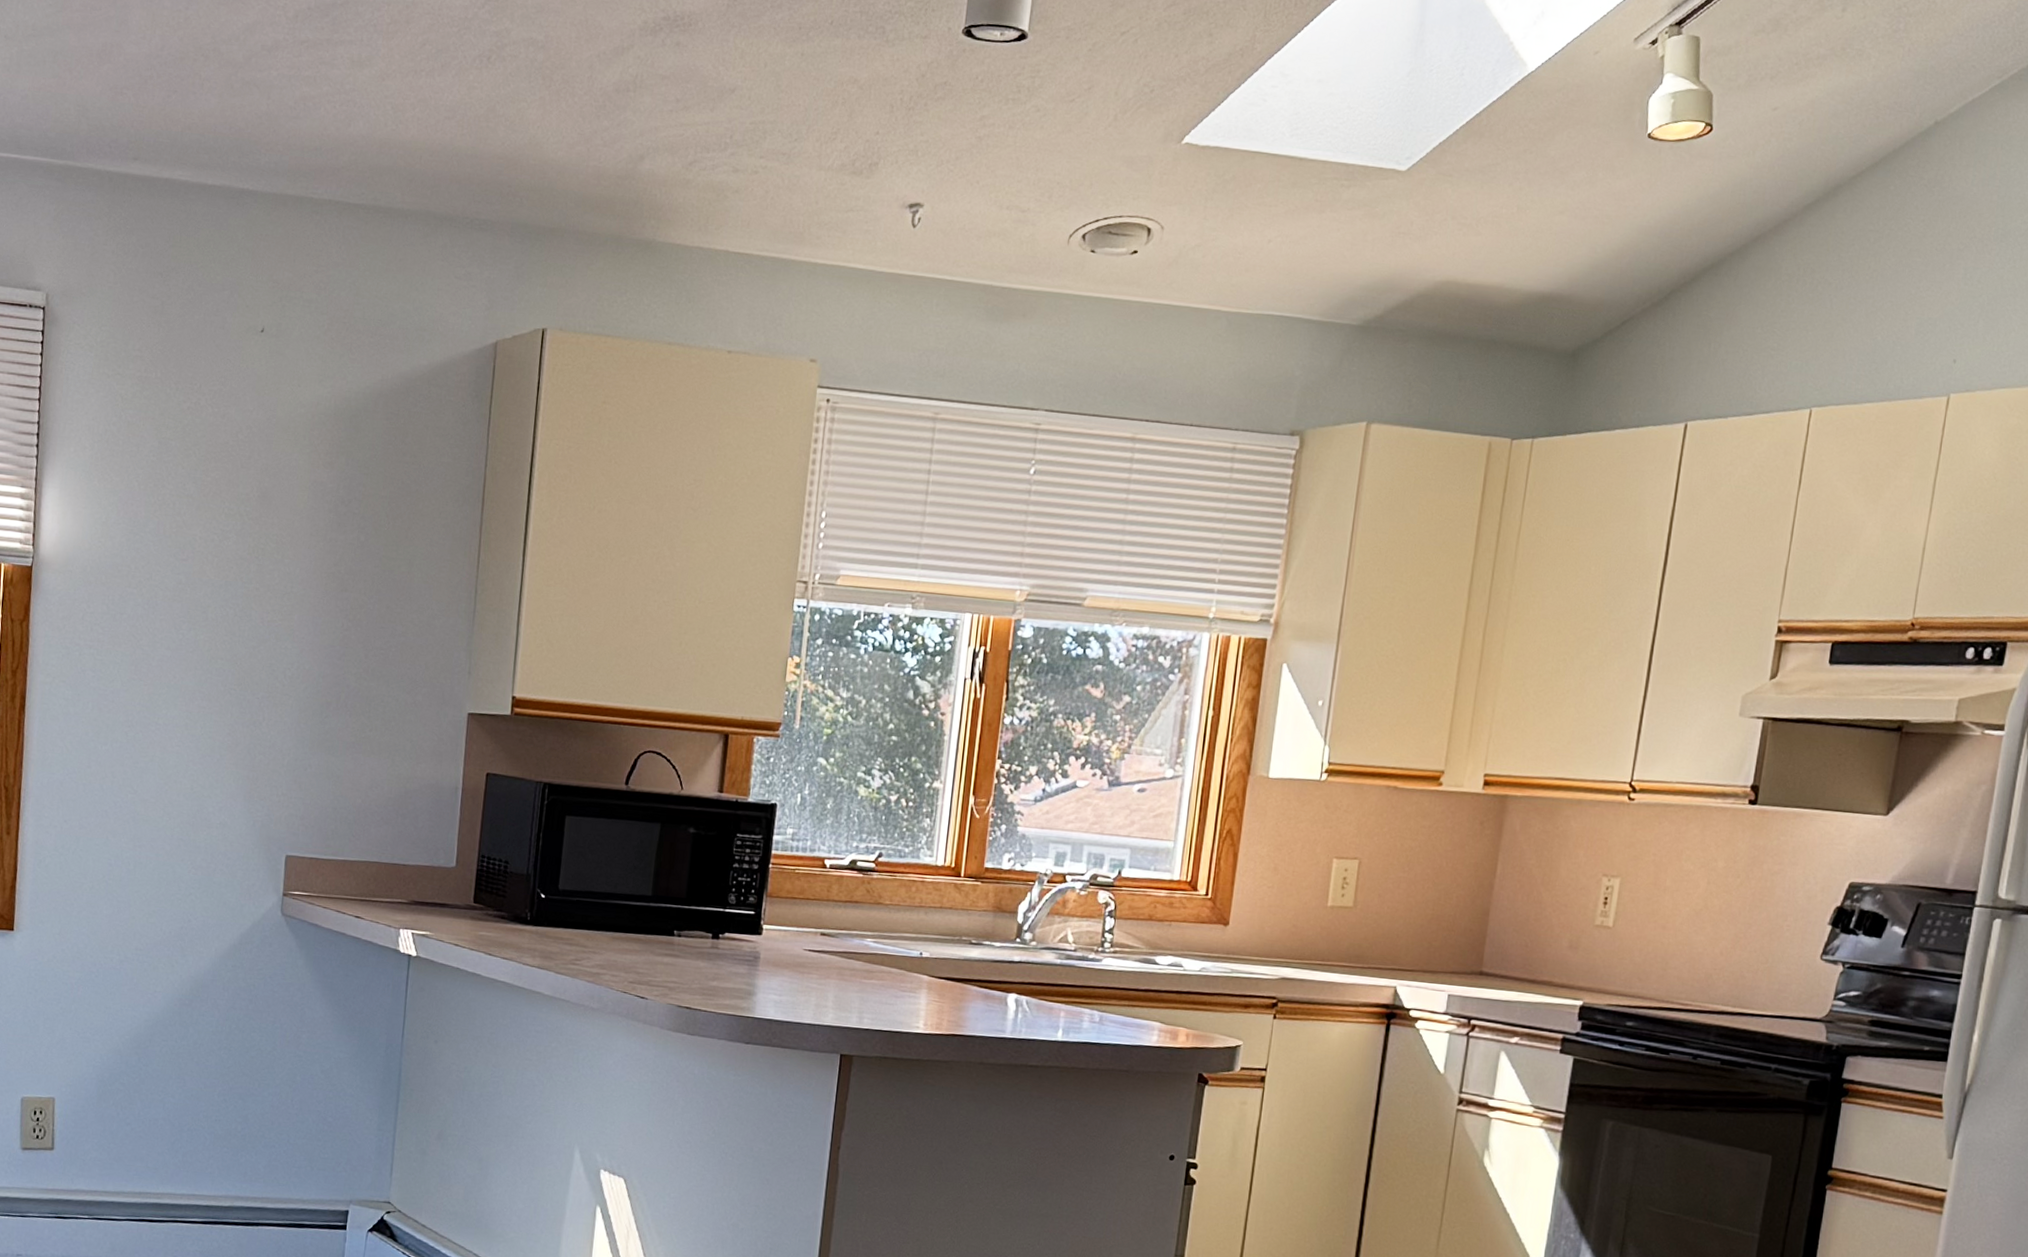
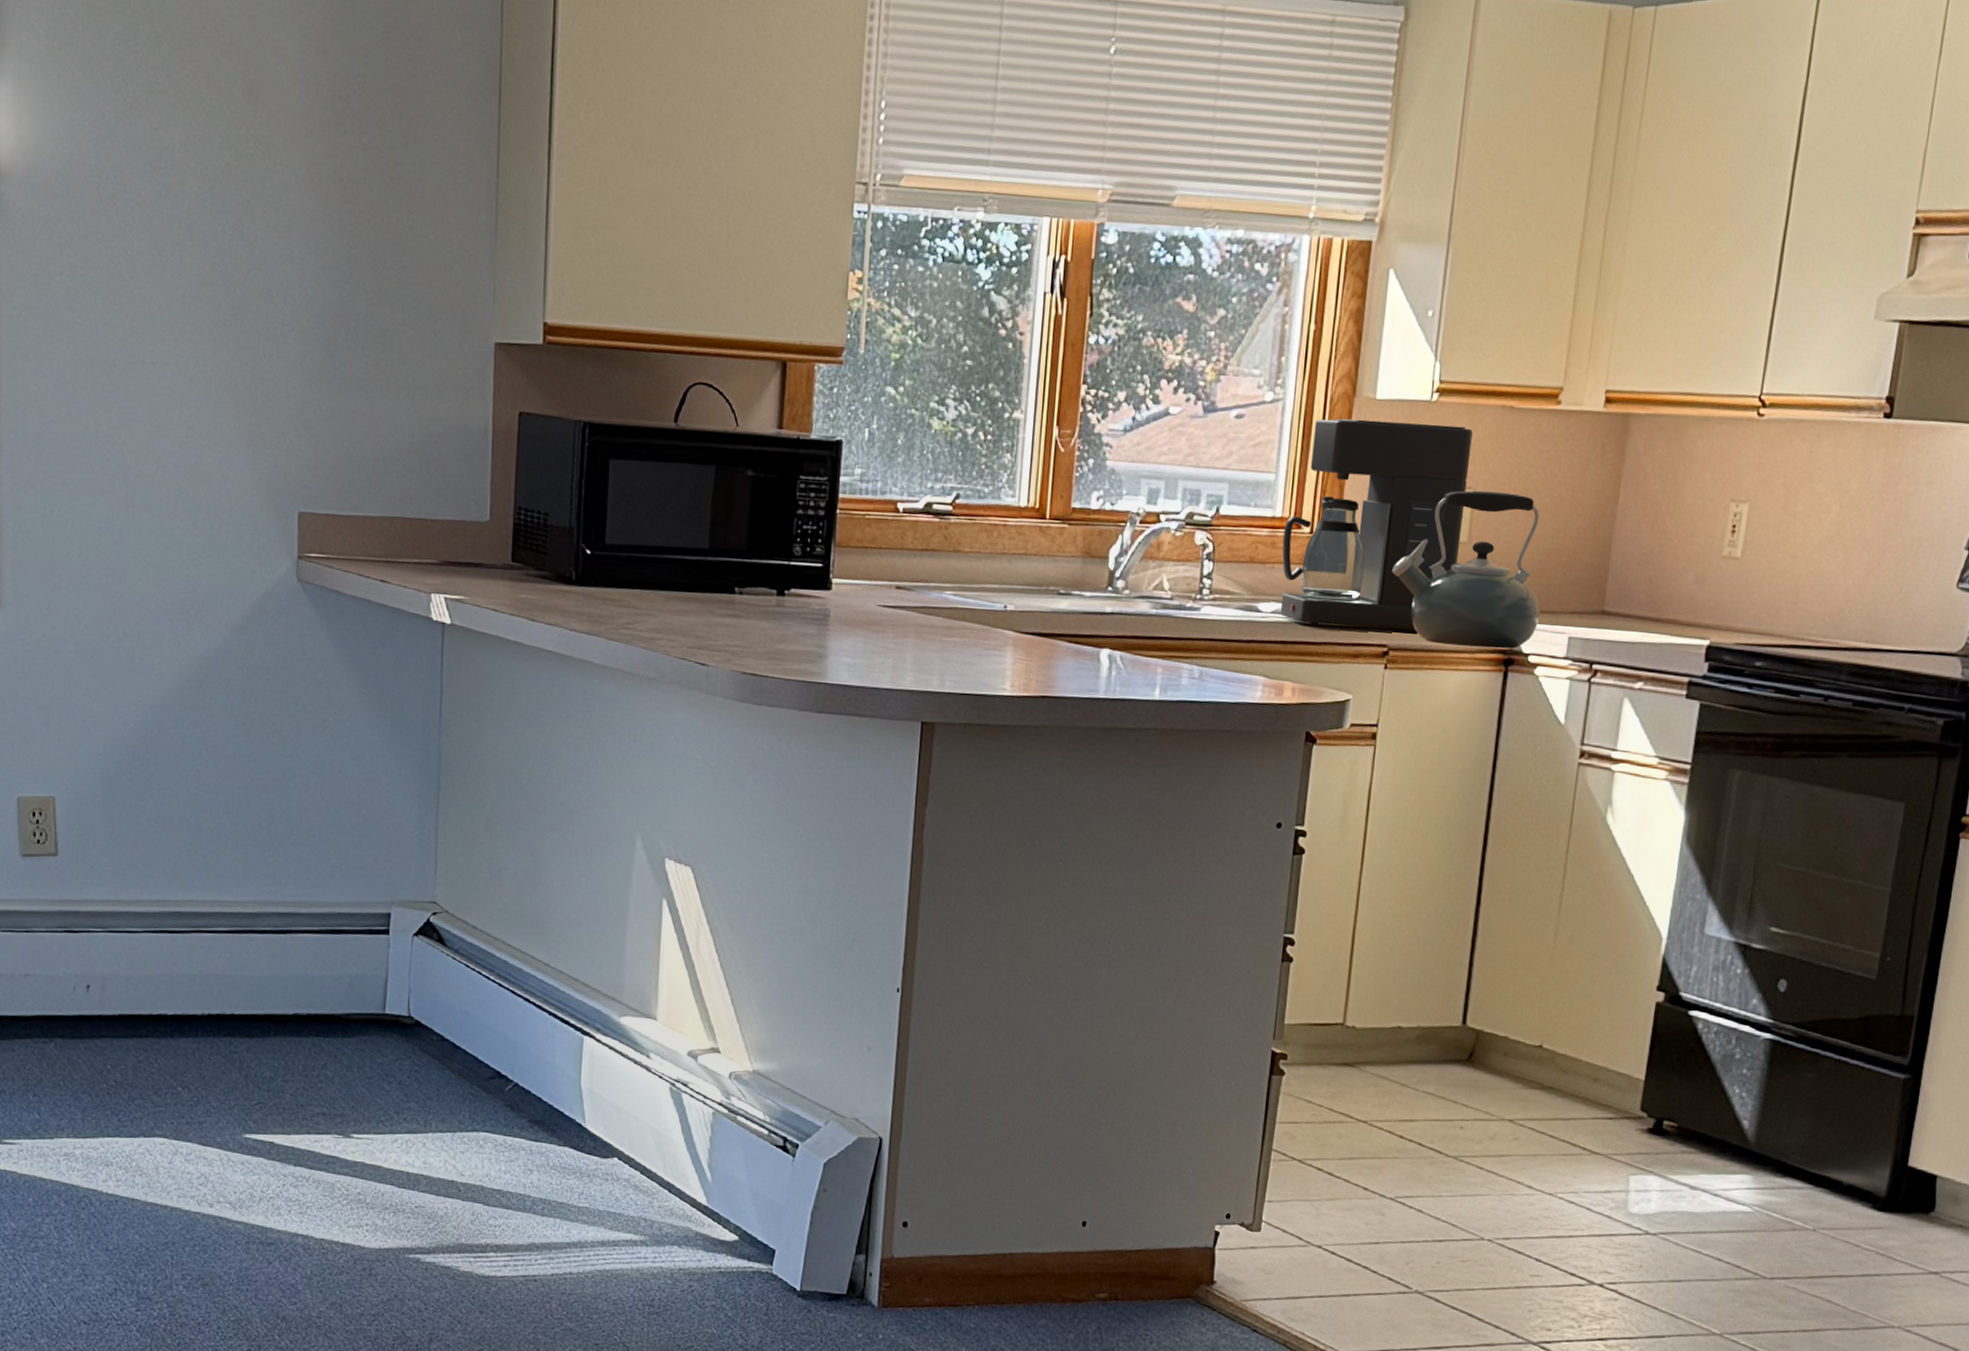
coffee maker: none [1176,794,1359,984] -> present [1280,418,1473,630]
kettle: none [1281,860,1422,1004] -> present [1391,490,1541,649]

